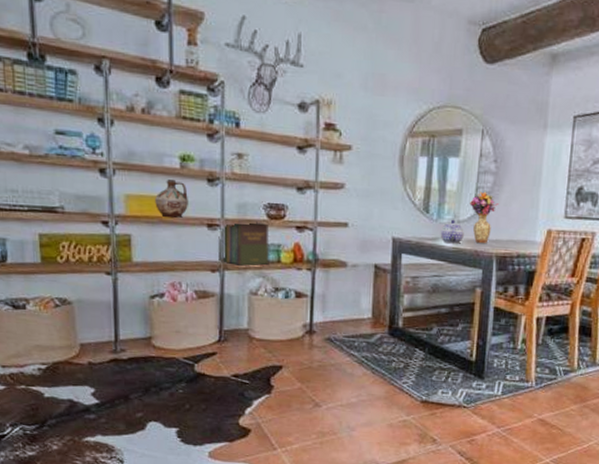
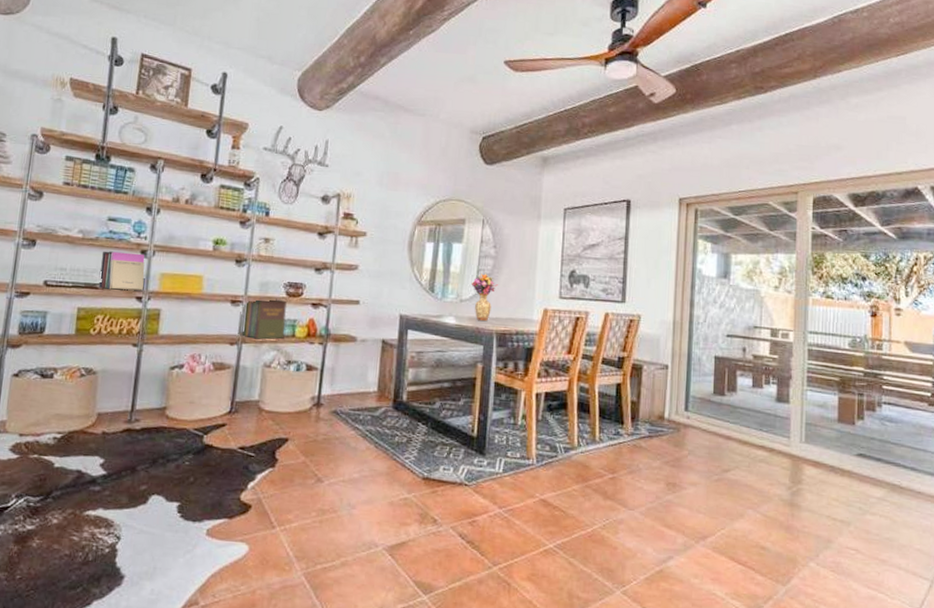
books: none [55,170,109,215] -> present [99,251,145,292]
ceramic jug: present [155,180,188,218] -> none [186,260,217,295]
teapot: present [440,219,464,244] -> none [444,298,466,321]

